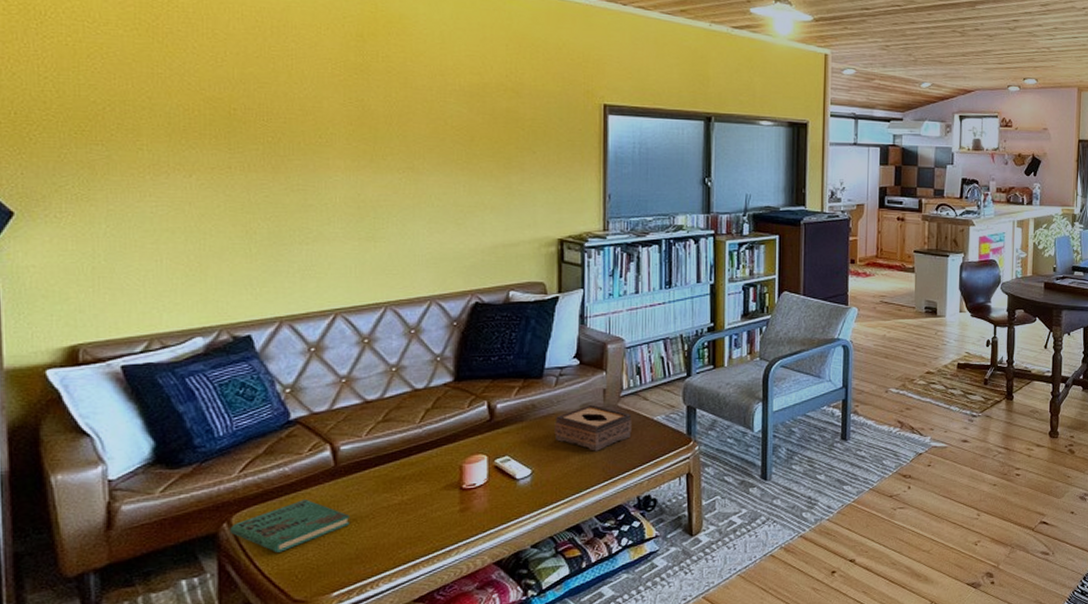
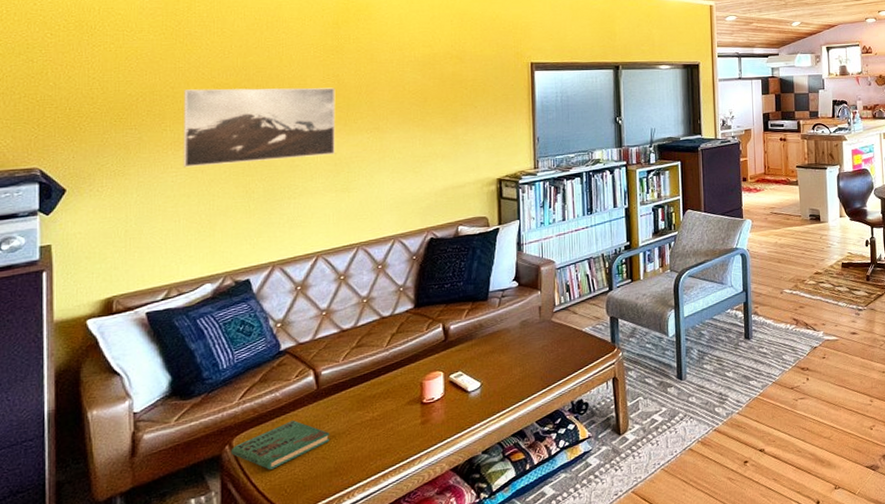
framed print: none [164,101,359,197] -> present [183,87,336,168]
tissue box: present [554,404,632,451] -> none [499,320,564,363]

